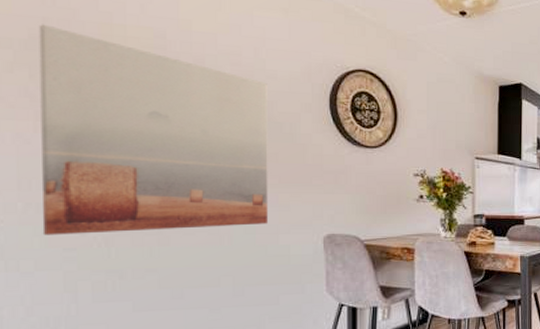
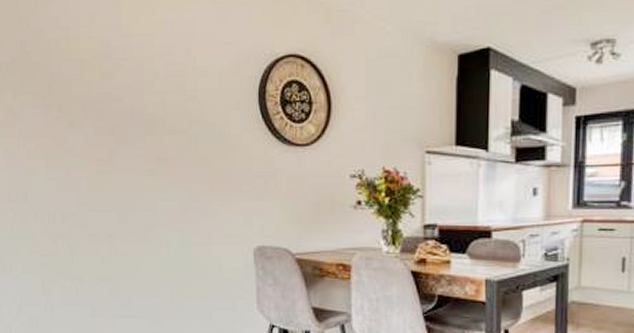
wall art: present [38,24,269,236] -> none [18,47,201,243]

